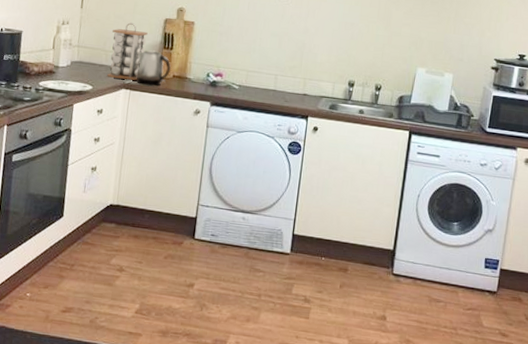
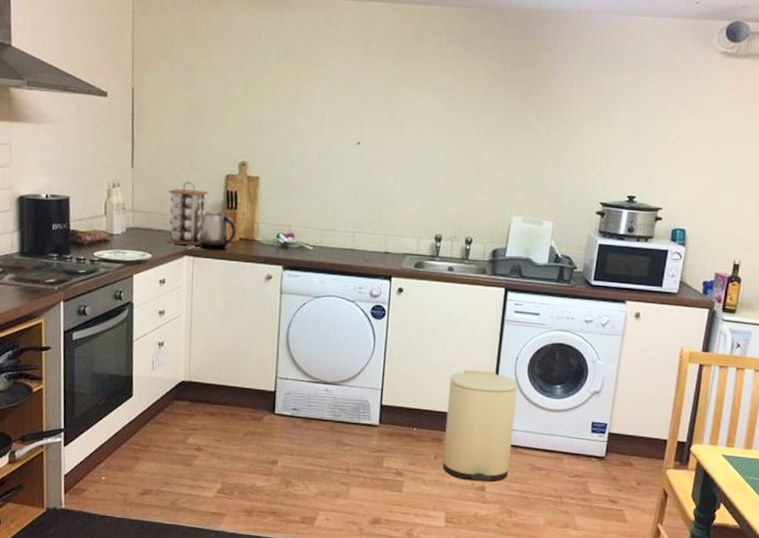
pedal bin: none [347,203,419,312] -> present [443,369,518,482]

